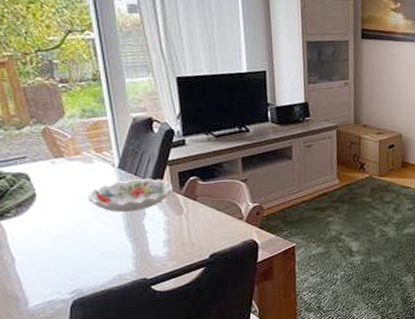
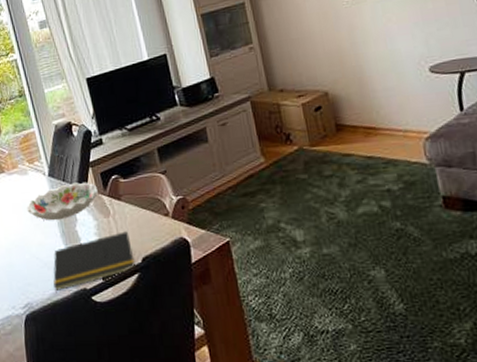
notepad: none [110,229,202,280] -> present [53,231,136,292]

